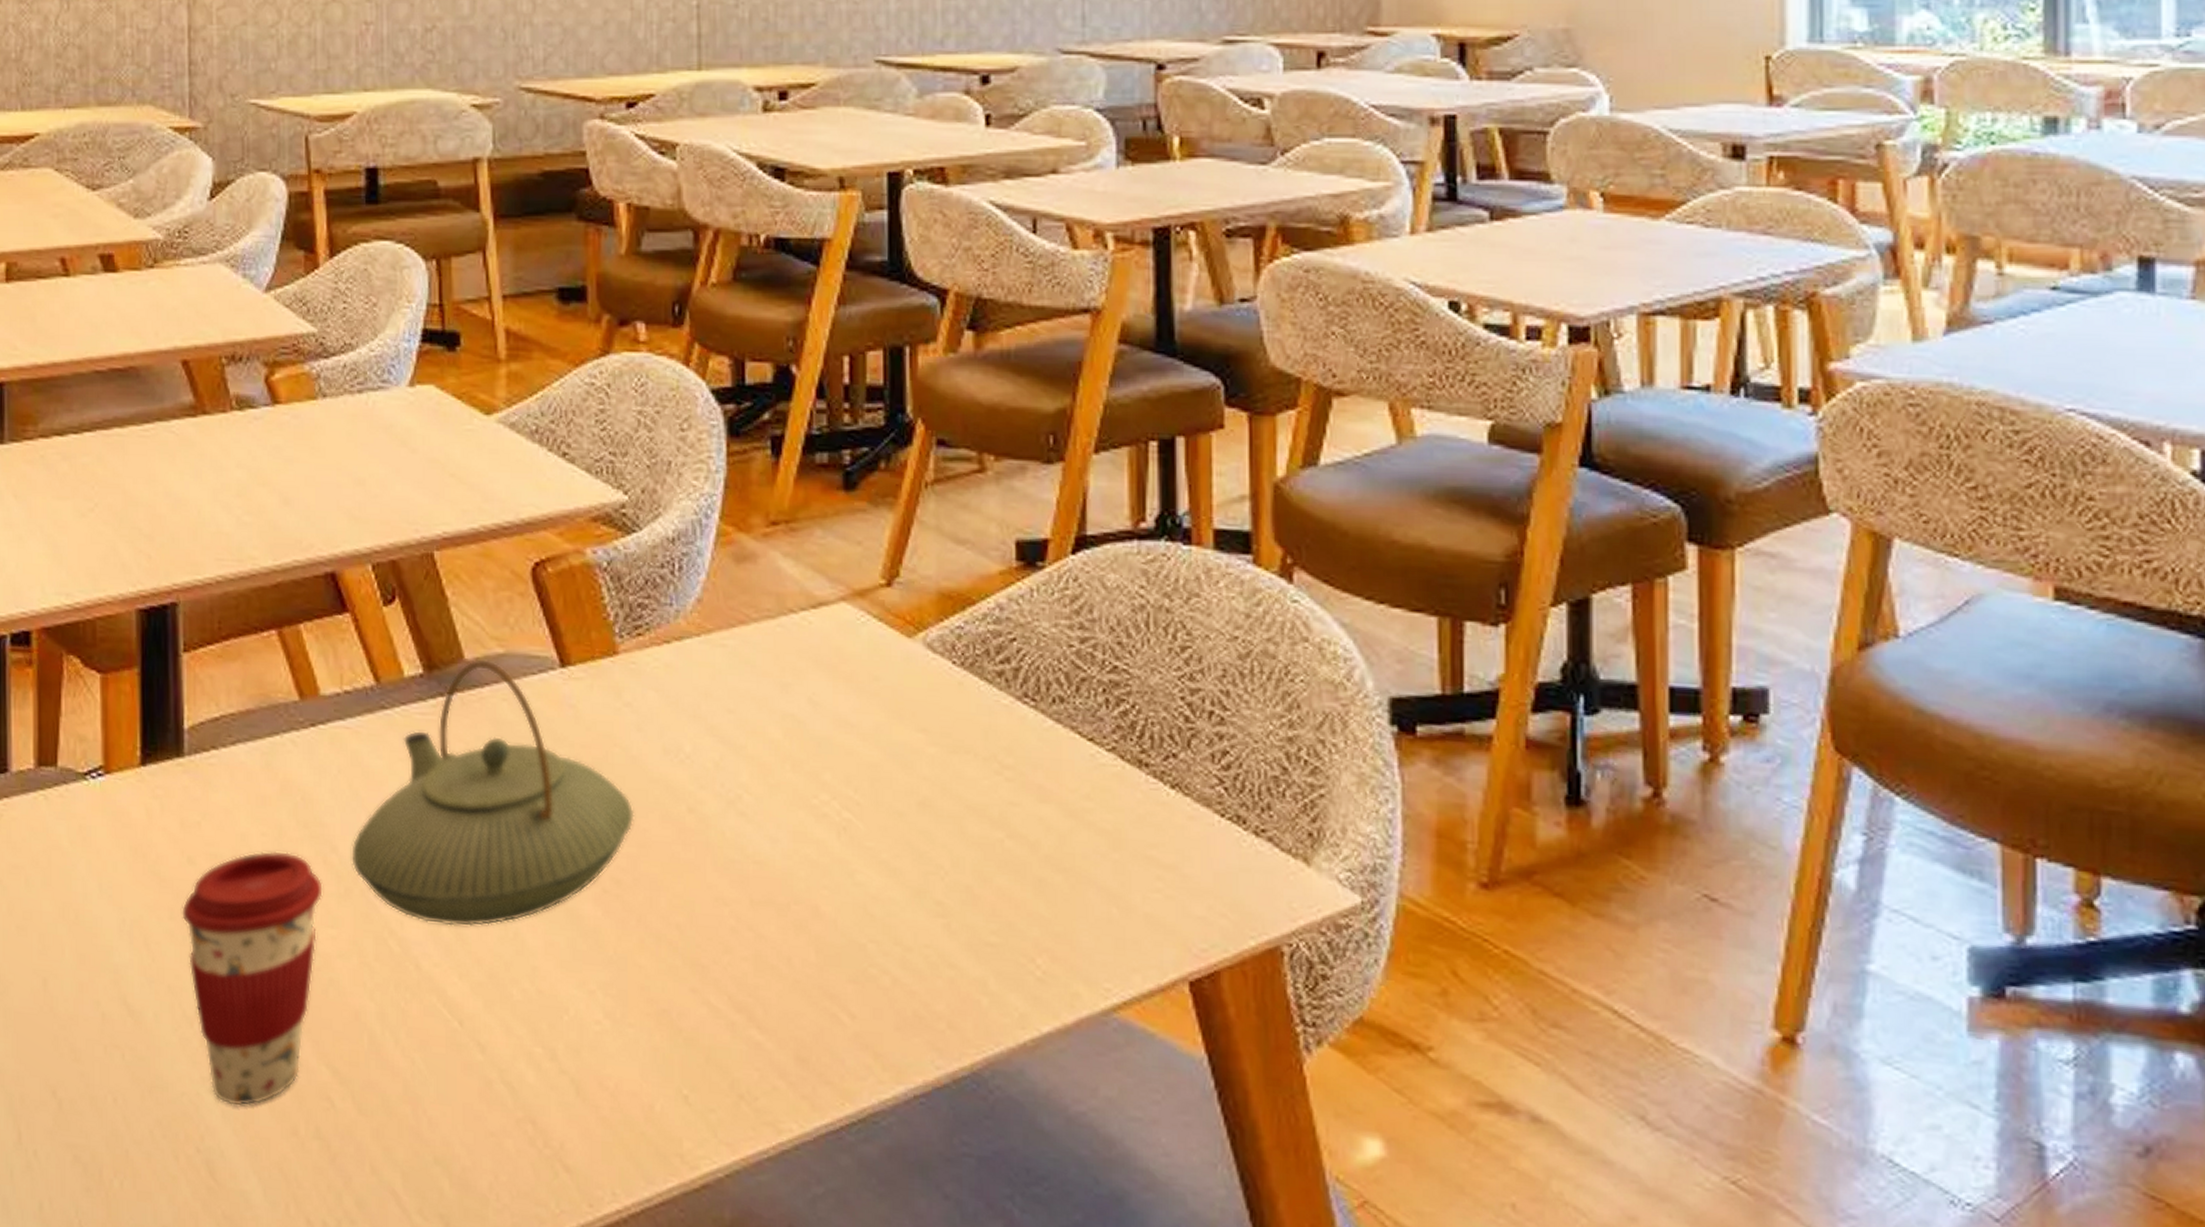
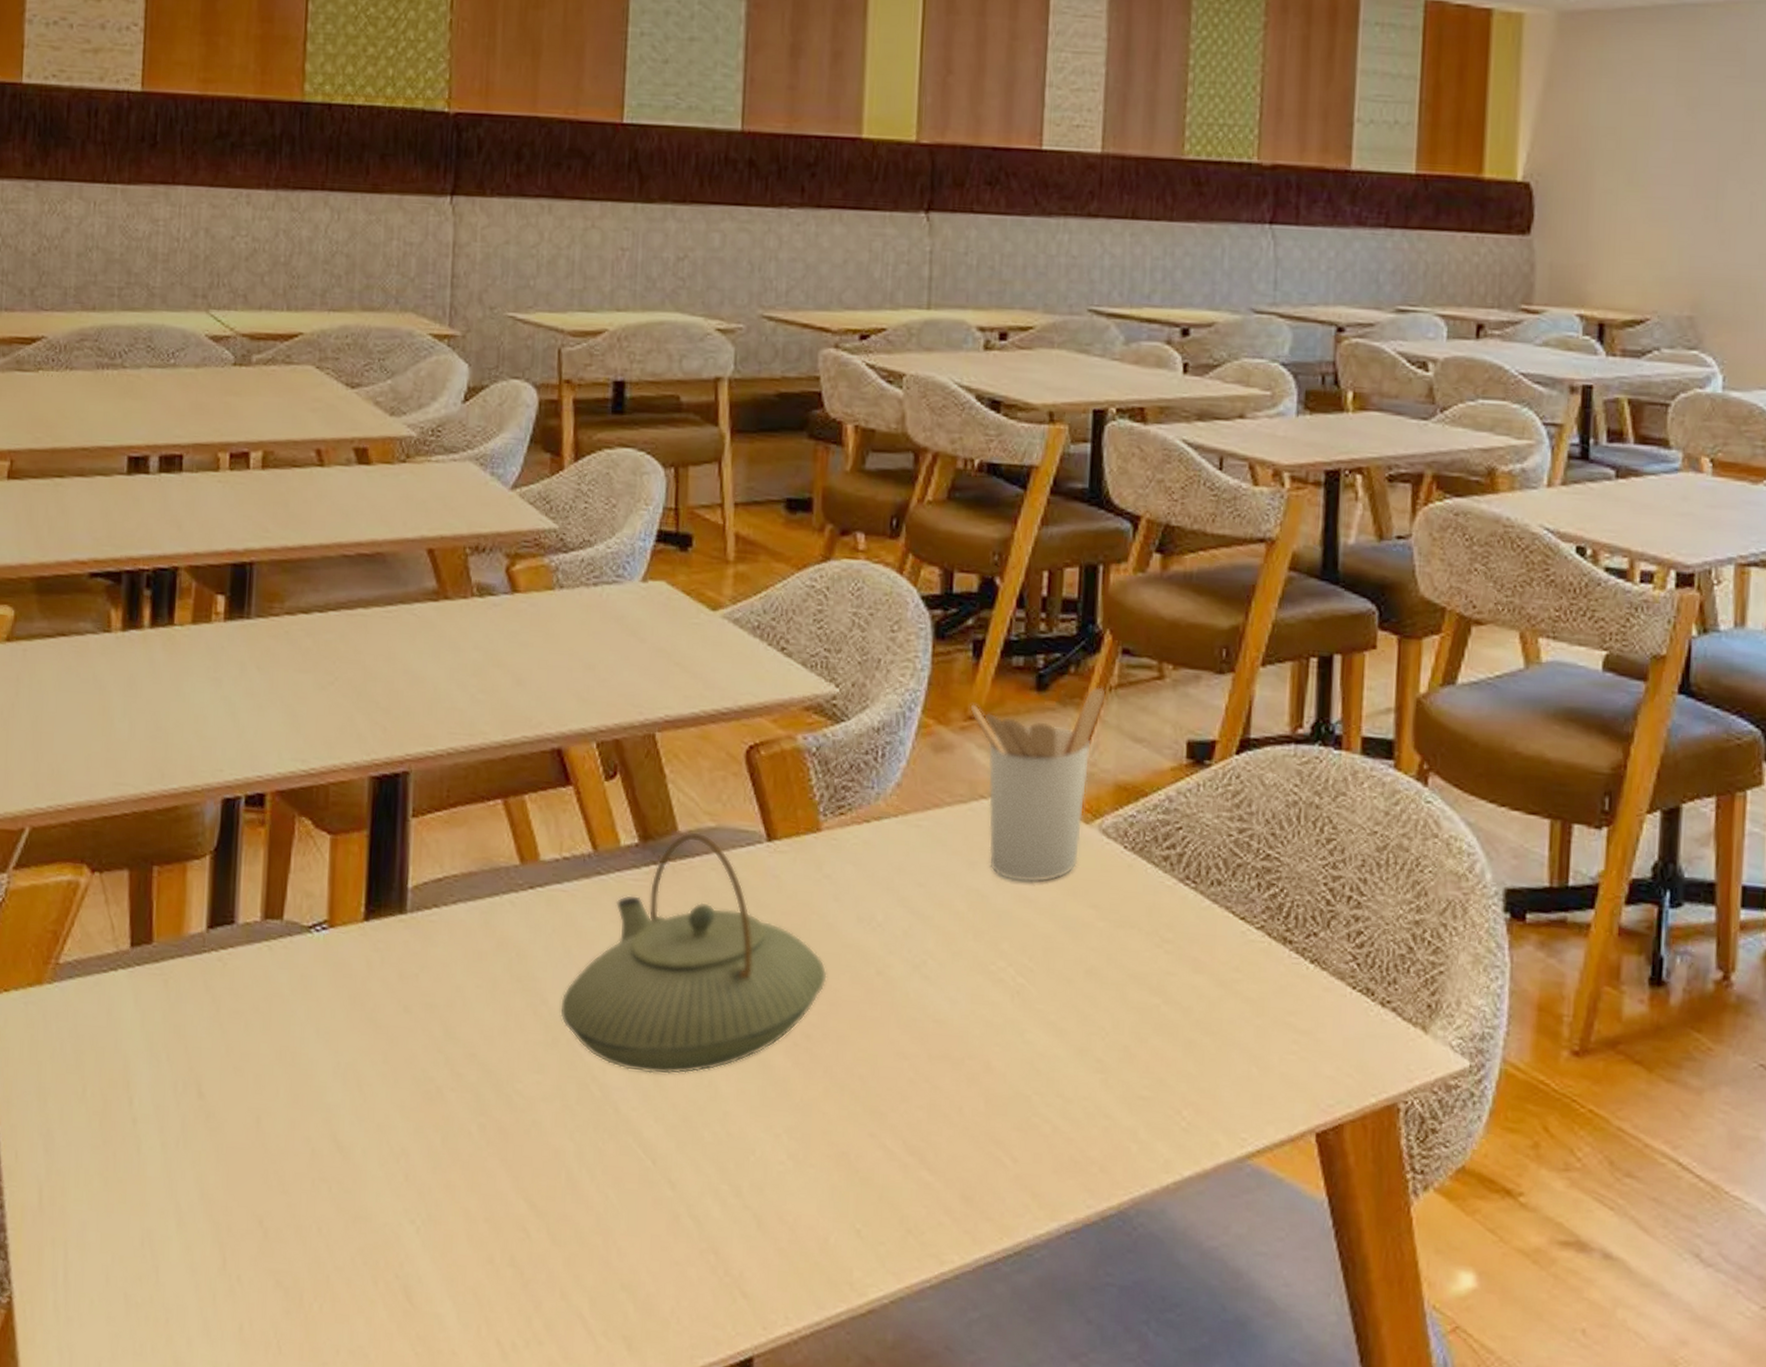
coffee cup: present [182,850,324,1106] -> none [395,1001,533,1236]
utensil holder: none [772,483,921,706] -> present [970,686,1106,883]

